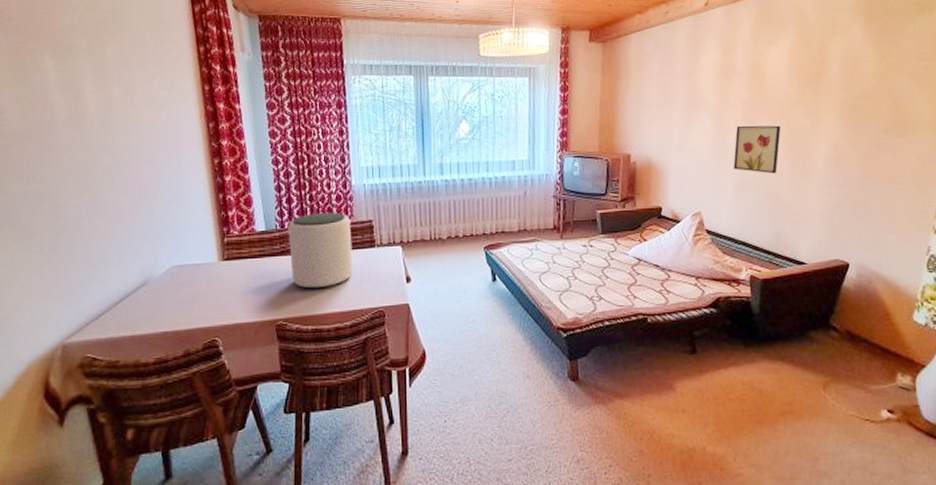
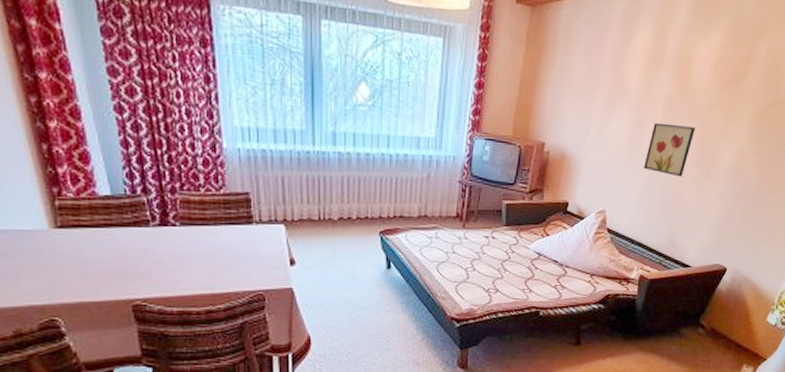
plant pot: present [288,212,354,289] -> none [141,178,227,267]

